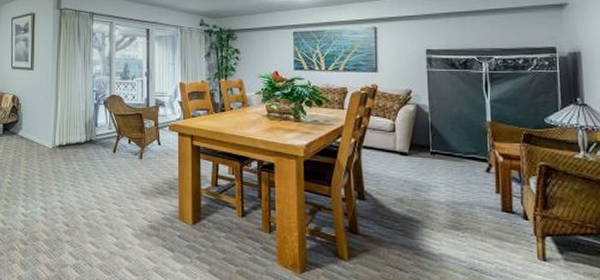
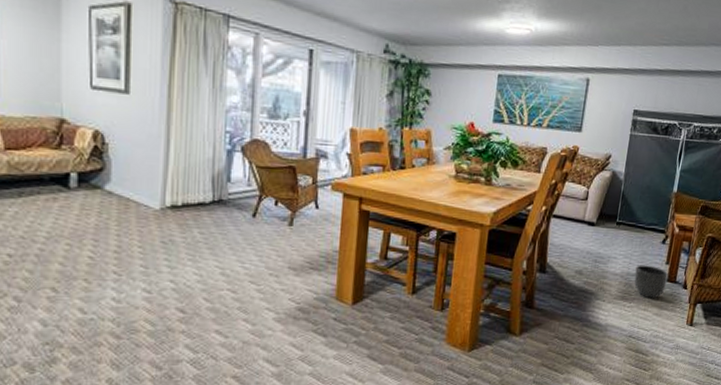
planter: none [462,193,502,230] -> present [634,265,668,299]

